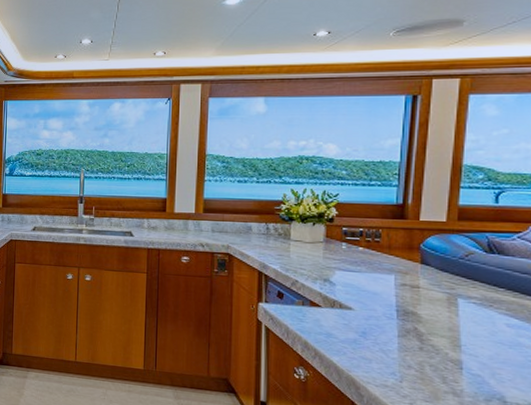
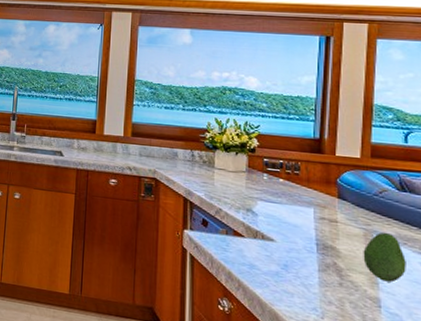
fruit: none [445,295,491,345] -> present [363,232,406,283]

